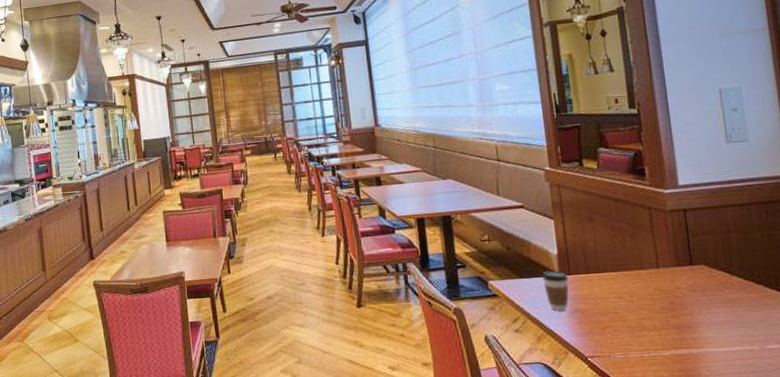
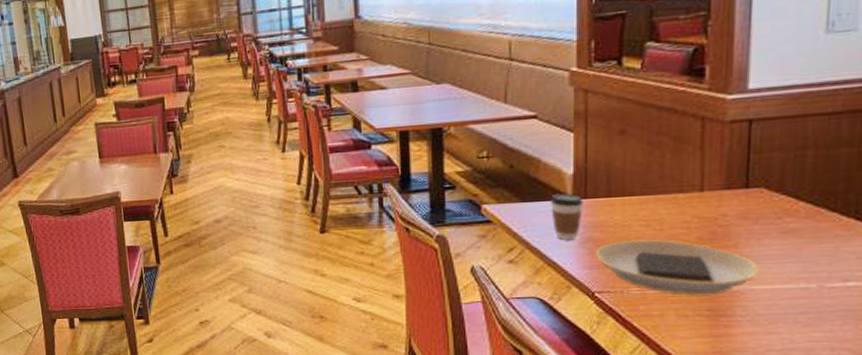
plate: none [584,309,713,358] -> present [596,239,760,296]

